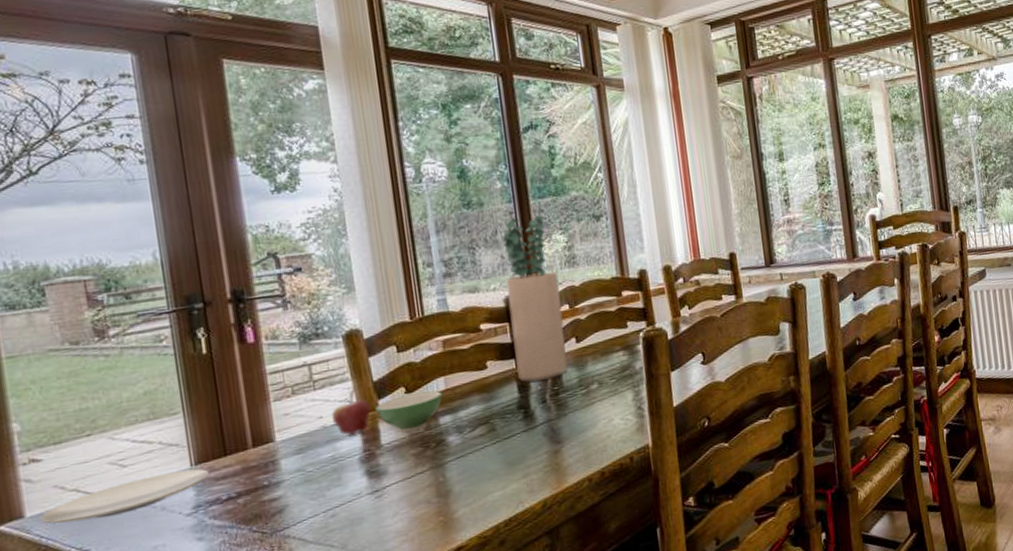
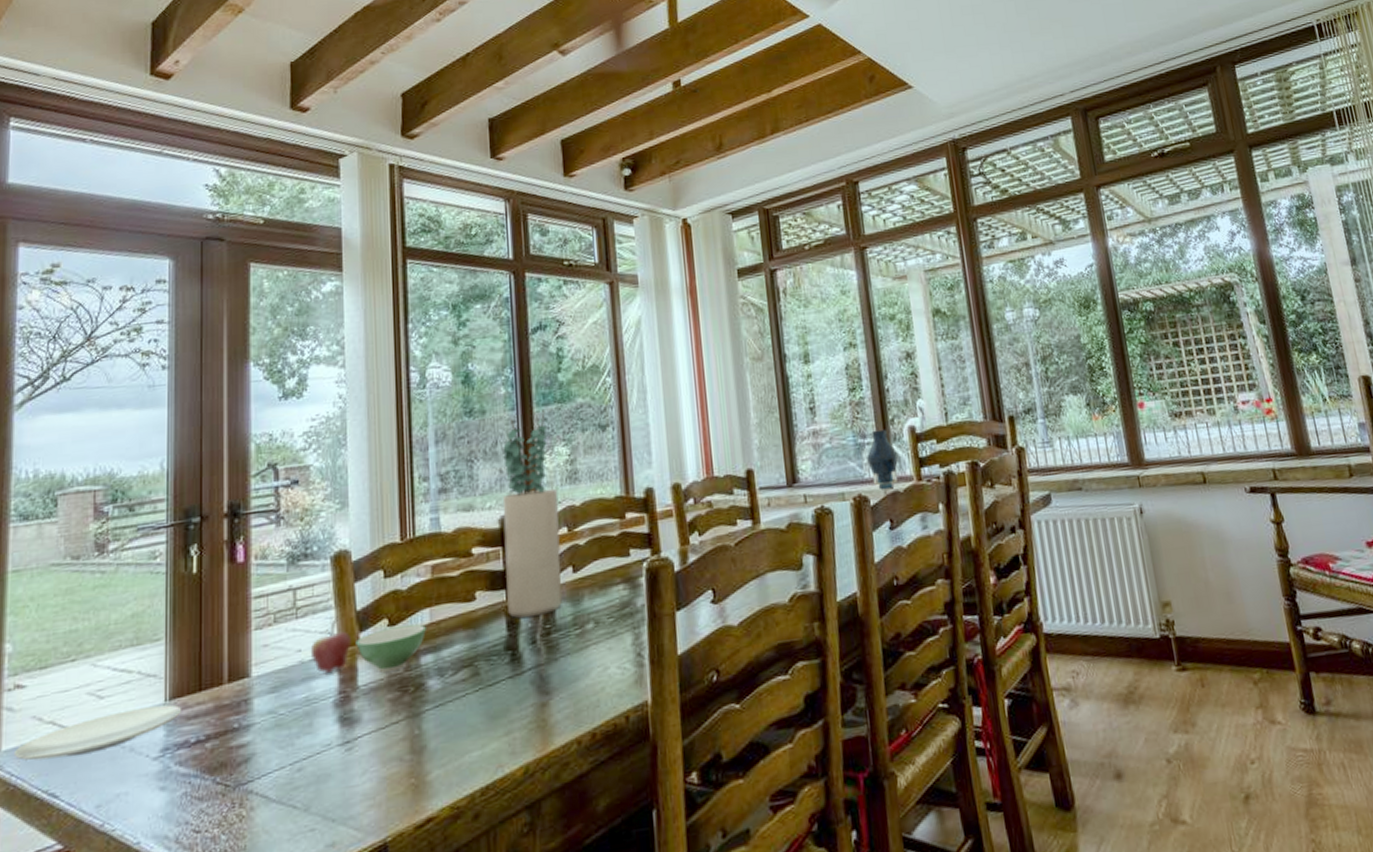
vase: none [834,217,861,268] -> present [866,429,899,489]

